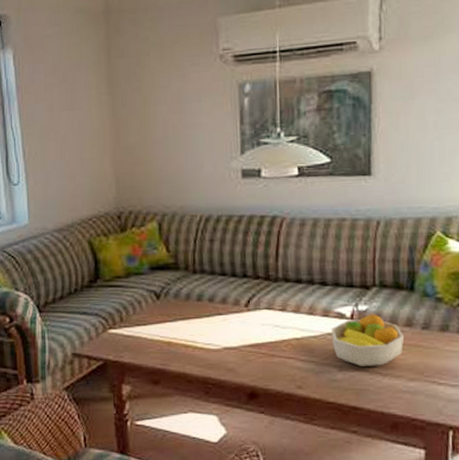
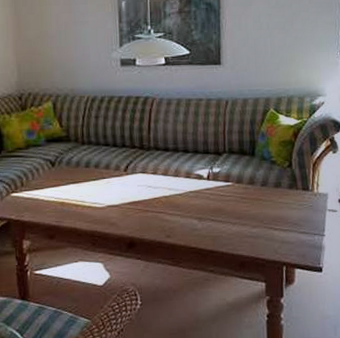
fruit bowl: present [331,313,405,366] -> none [192,174,248,217]

